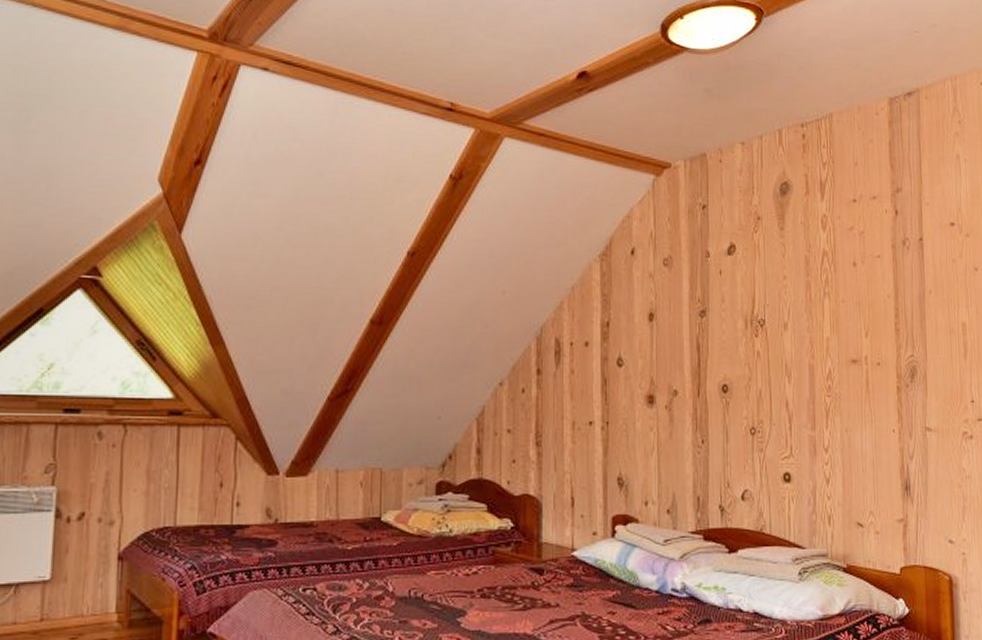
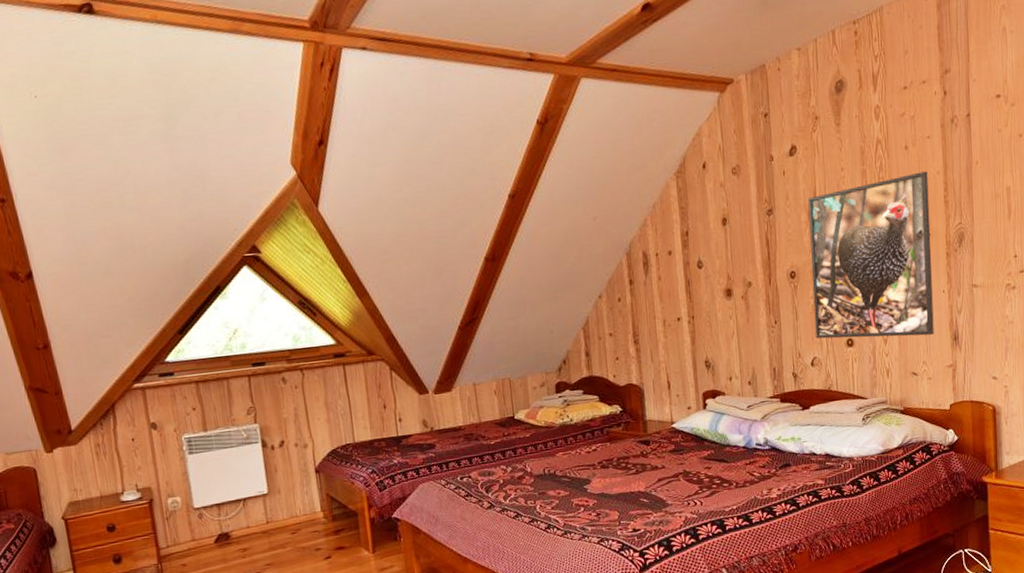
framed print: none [746,293,883,480] -> present [808,171,934,339]

